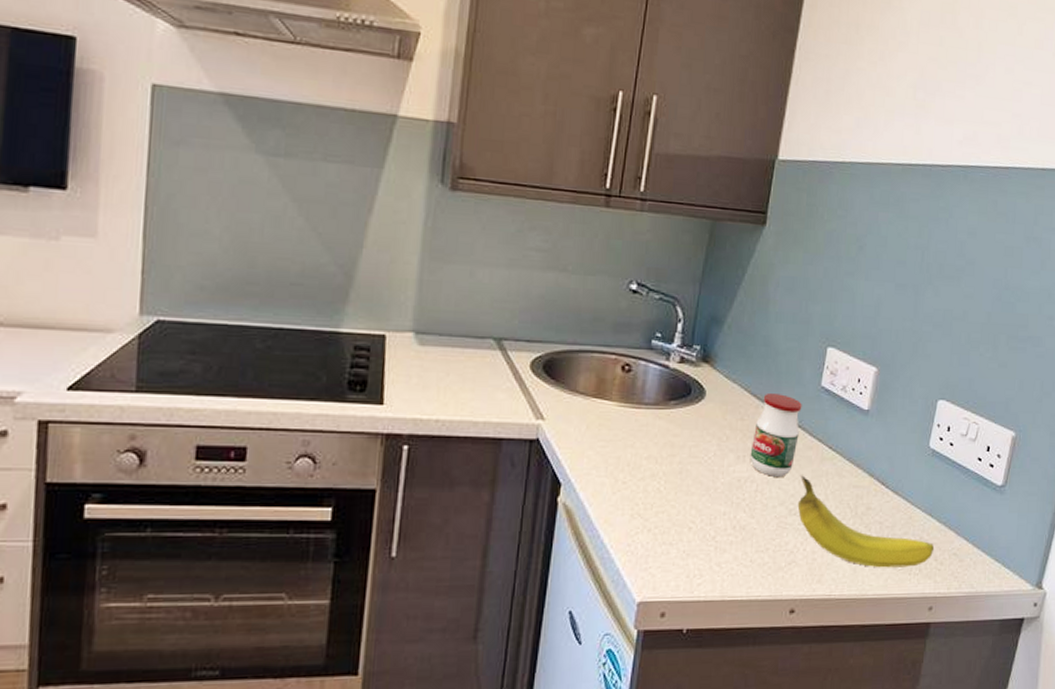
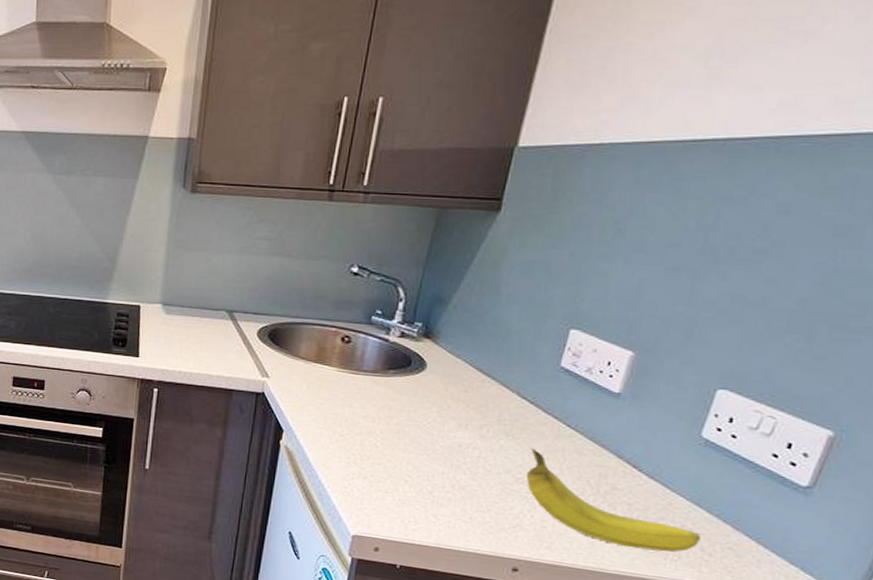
jar: present [750,394,802,476] -> none [473,370,536,447]

